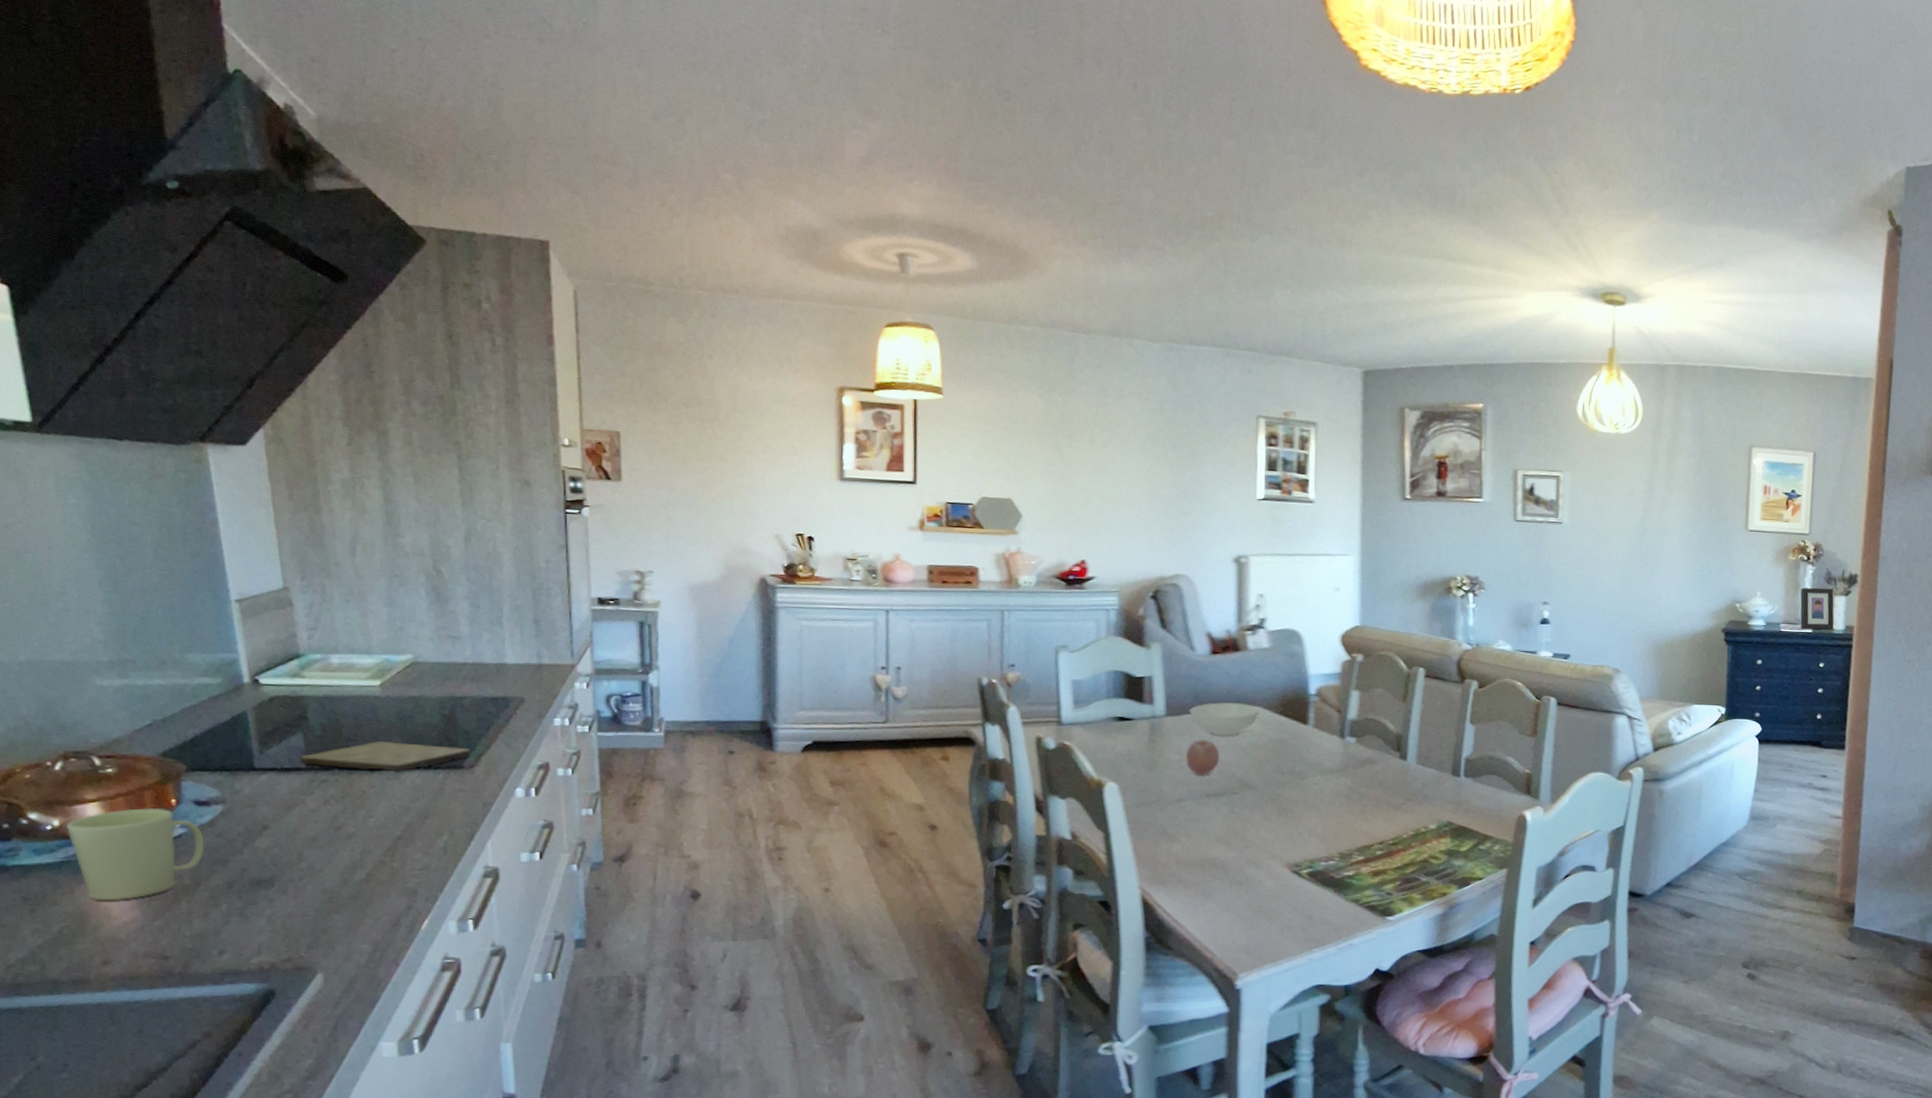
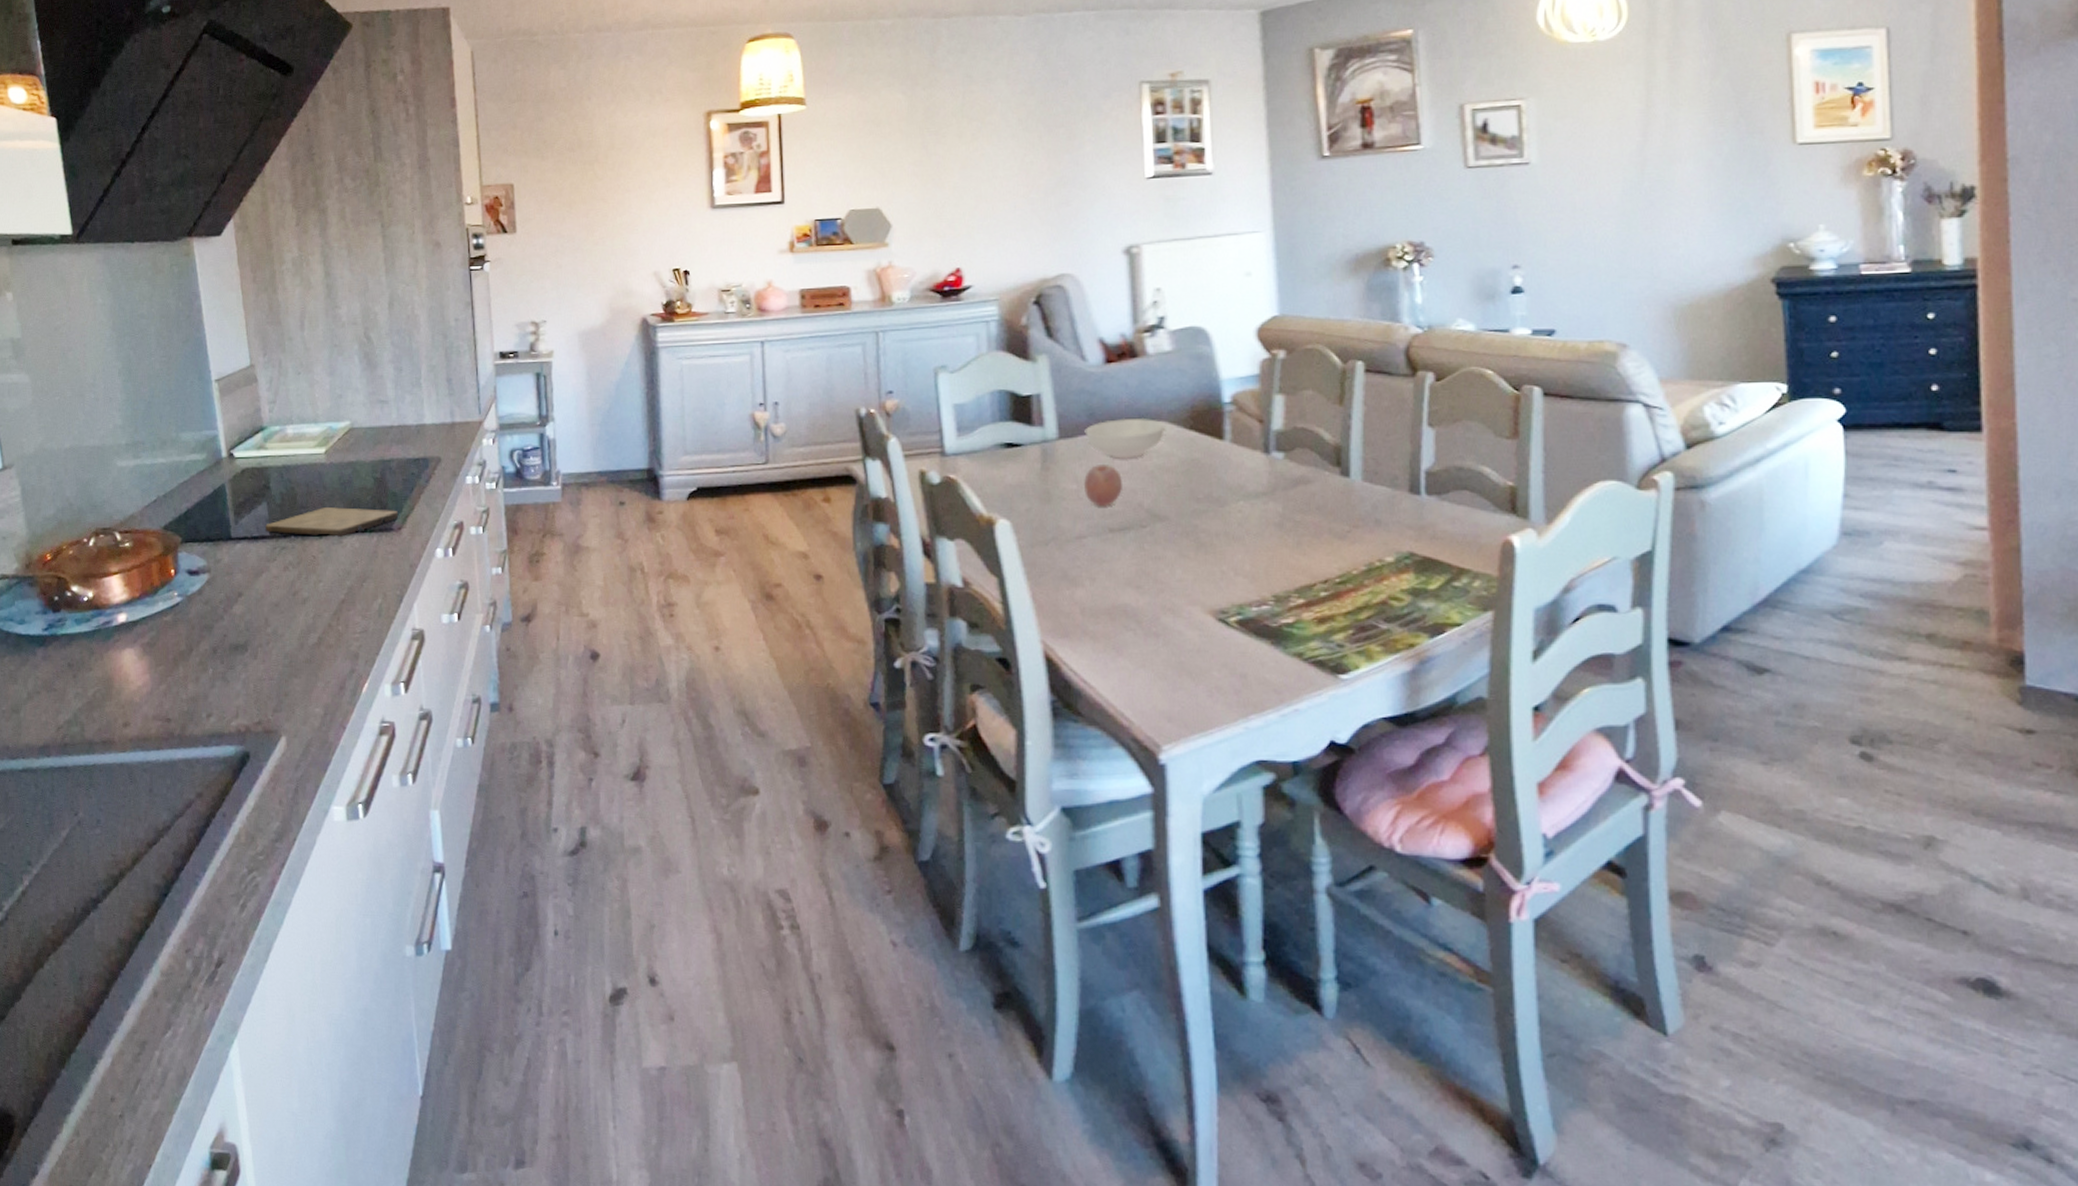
mug: present [67,807,205,901] -> none [98,578,196,667]
picture frame: present [1800,588,1834,630] -> none [1887,209,1945,270]

